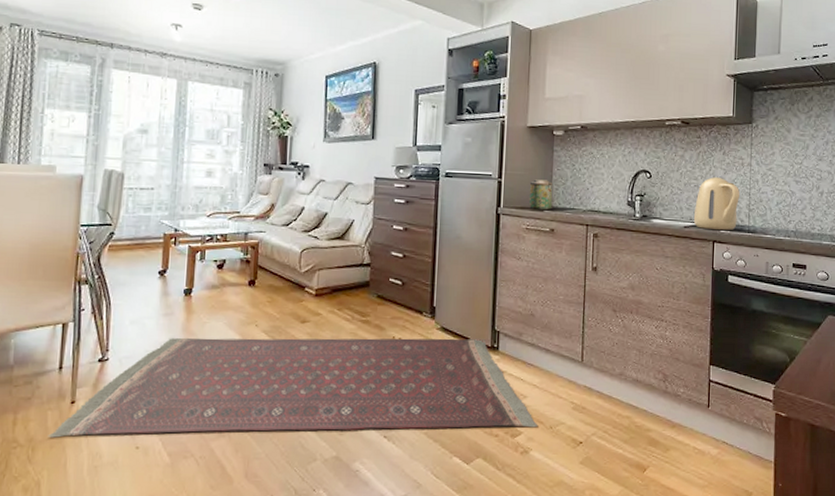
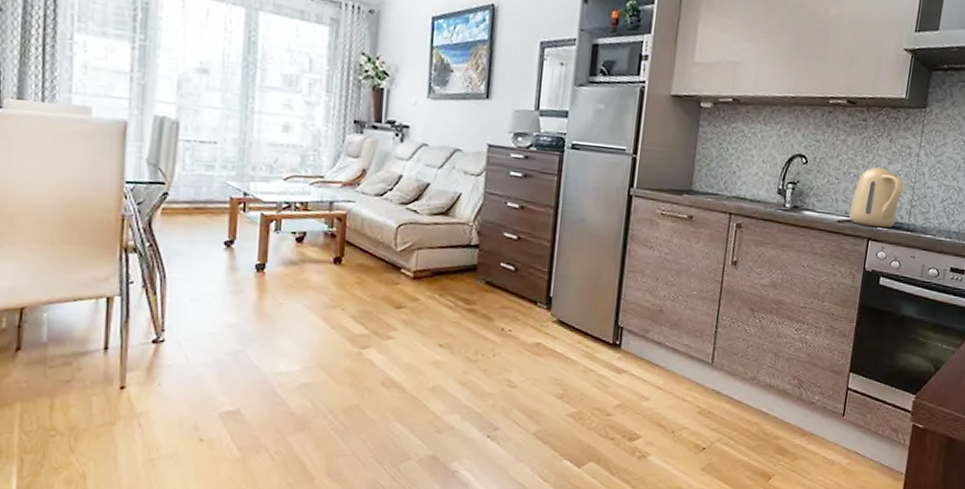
area rug: present [48,337,538,438] -> none [93,319,659,432]
canister: present [528,179,553,211] -> none [665,158,695,195]

